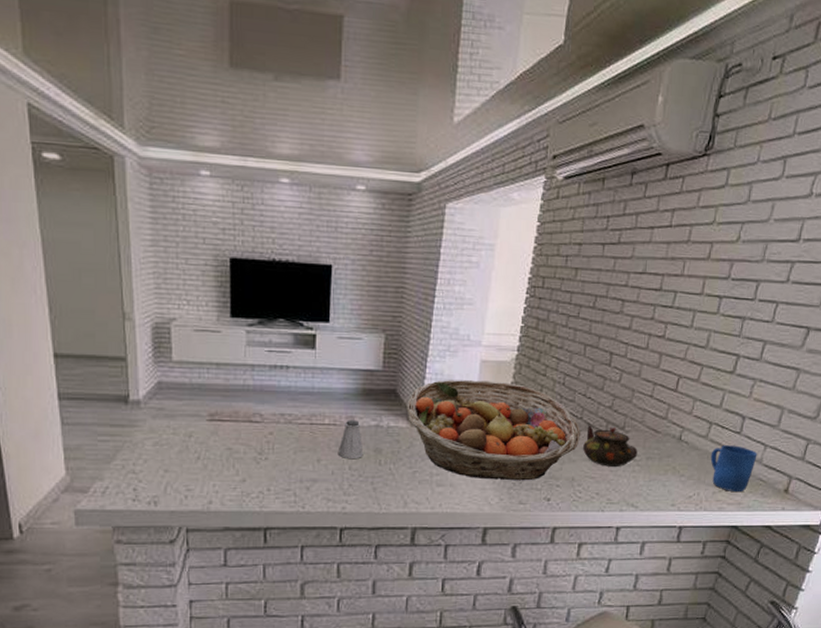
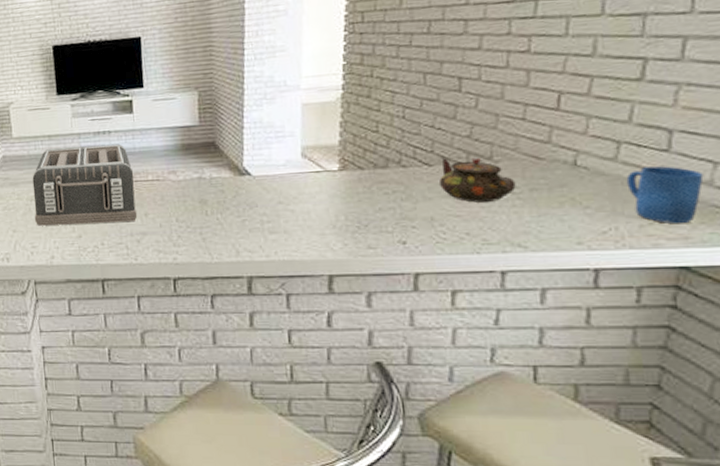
toaster: none [193,378,310,468] -> present [32,143,138,226]
saltshaker: present [337,420,364,458] -> none [163,174,189,211]
fruit basket: present [407,380,581,481] -> none [228,122,435,224]

